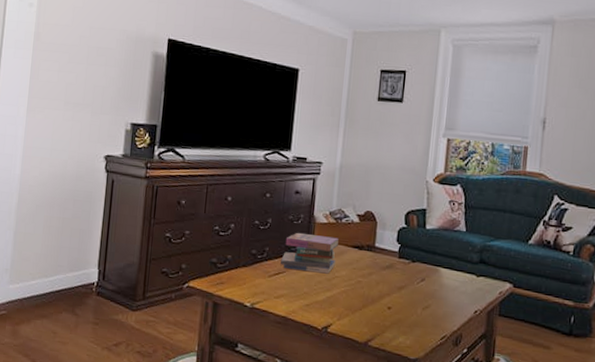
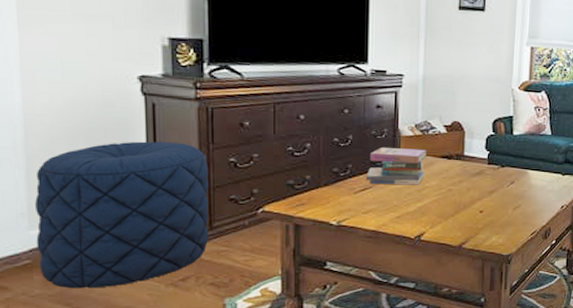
pouf: none [11,212,148,344] -> present [35,141,209,289]

